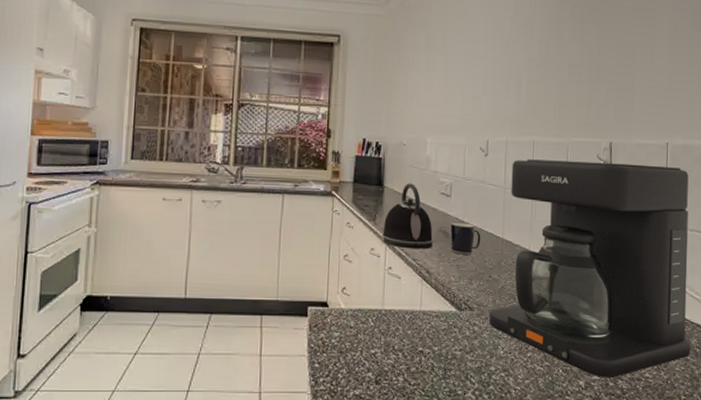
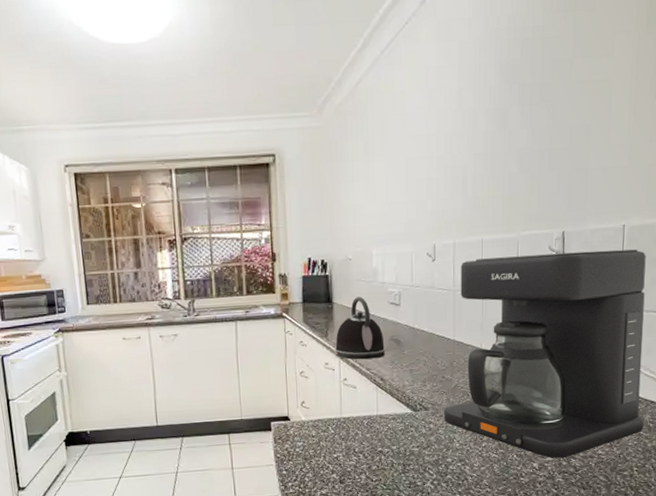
mug: present [450,222,481,255] -> none [402,329,432,360]

